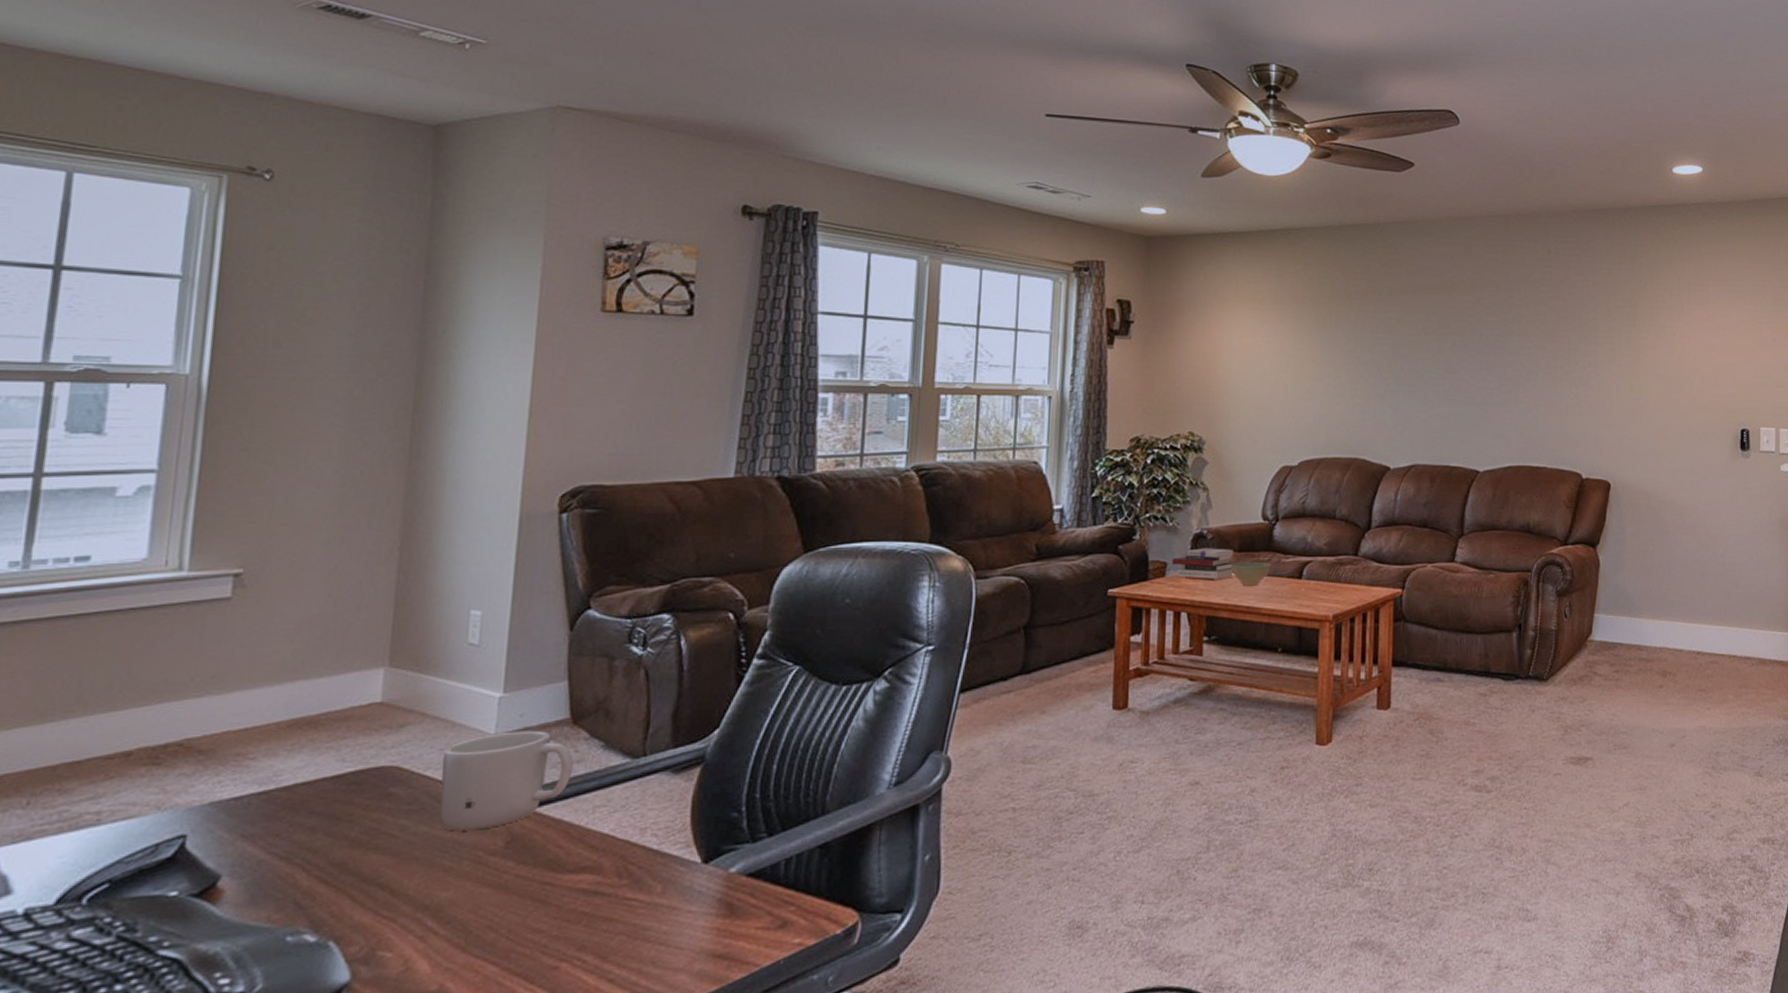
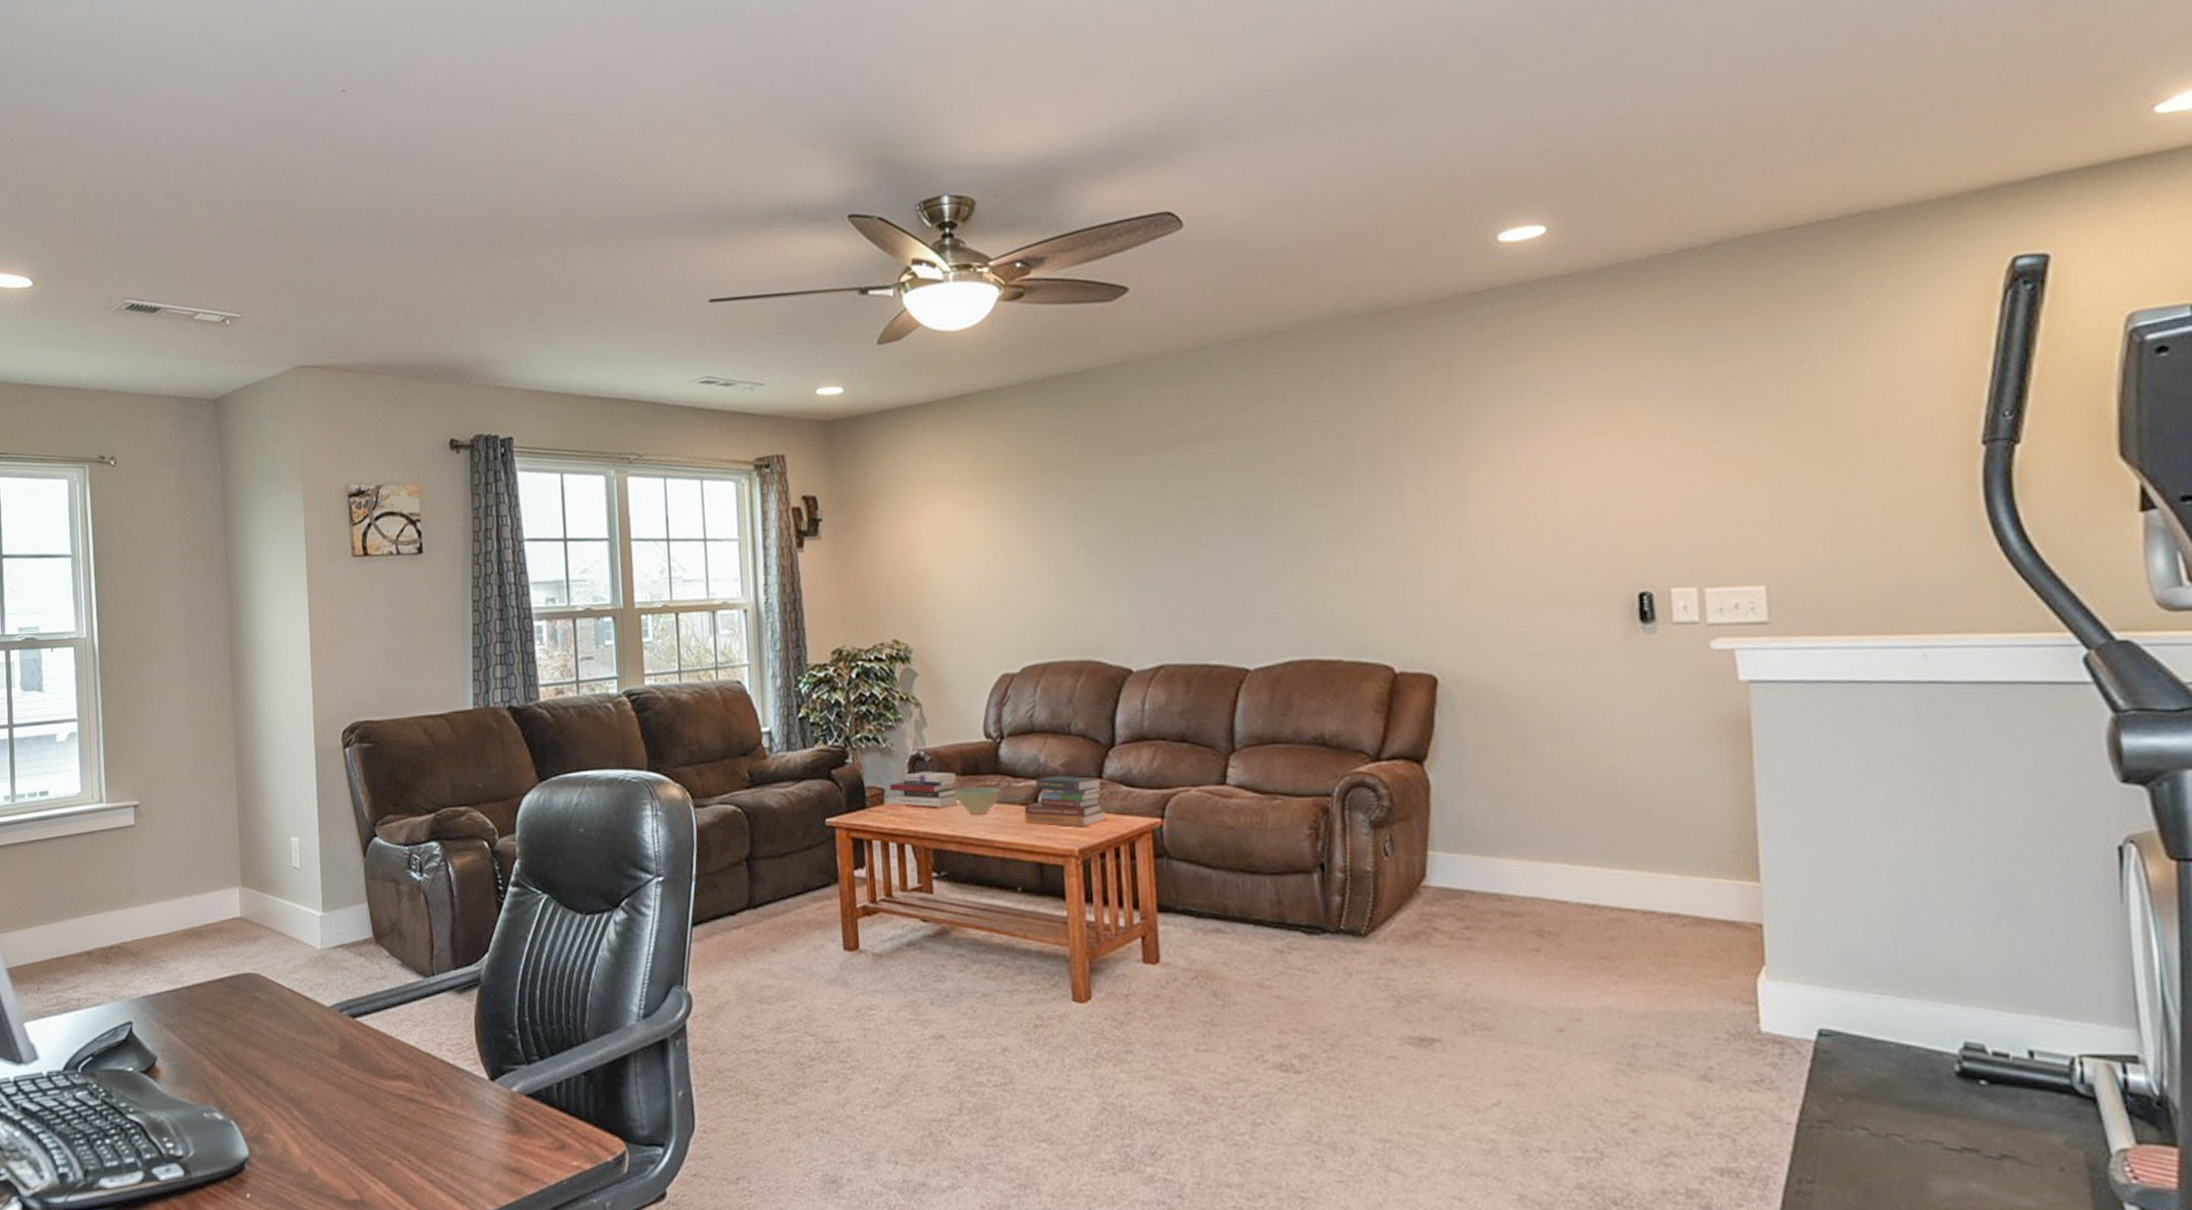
mug: present [439,730,573,832] -> none [287,947,381,1034]
books: none [1290,553,1358,597] -> present [1024,775,1106,828]

